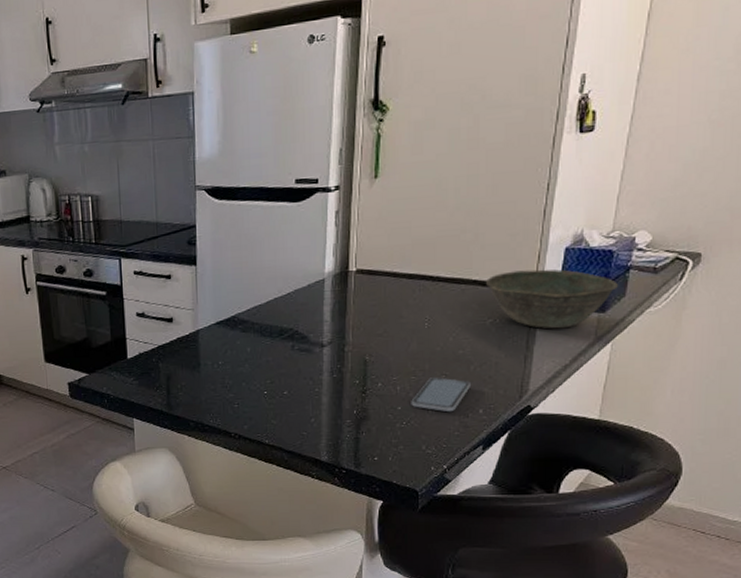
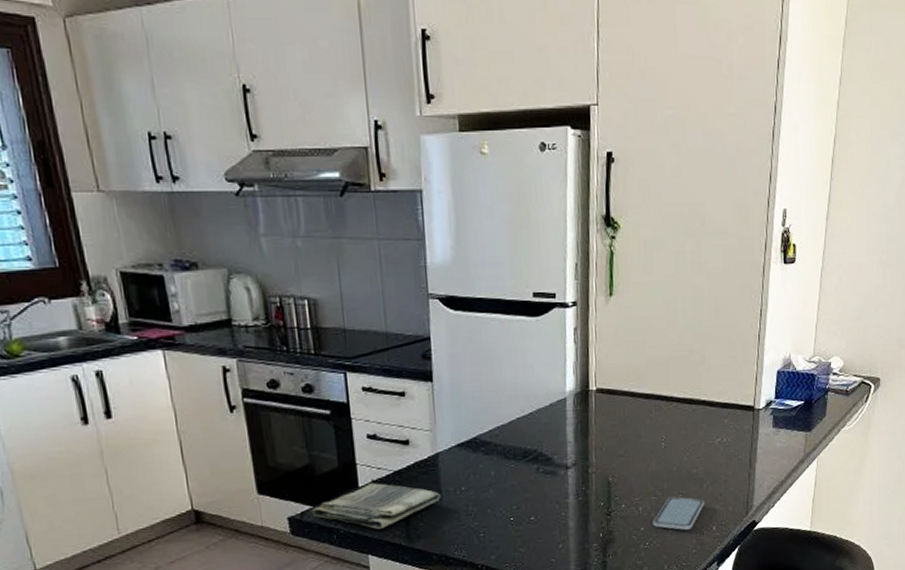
dish towel: none [87,355,200,396] -> present [311,483,441,529]
bowl: present [486,269,618,329] -> none [713,390,819,447]

